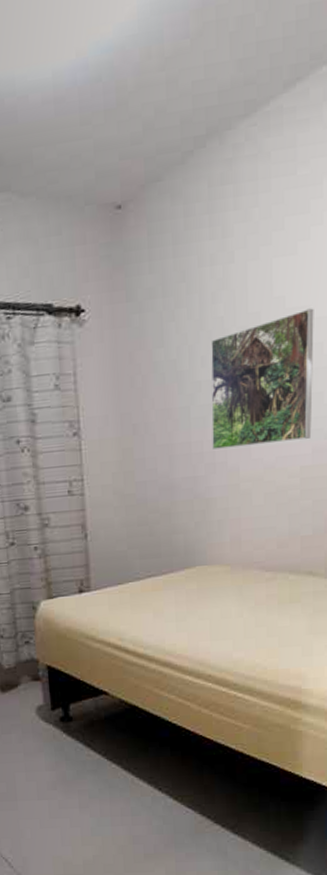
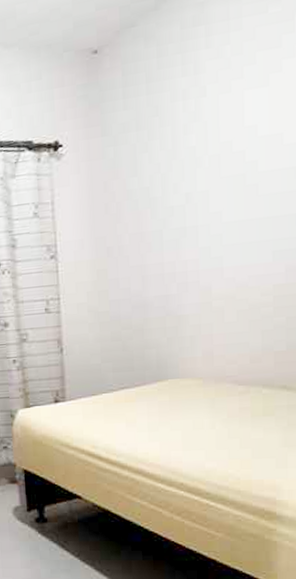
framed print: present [211,308,314,449] -> none [183,135,287,270]

